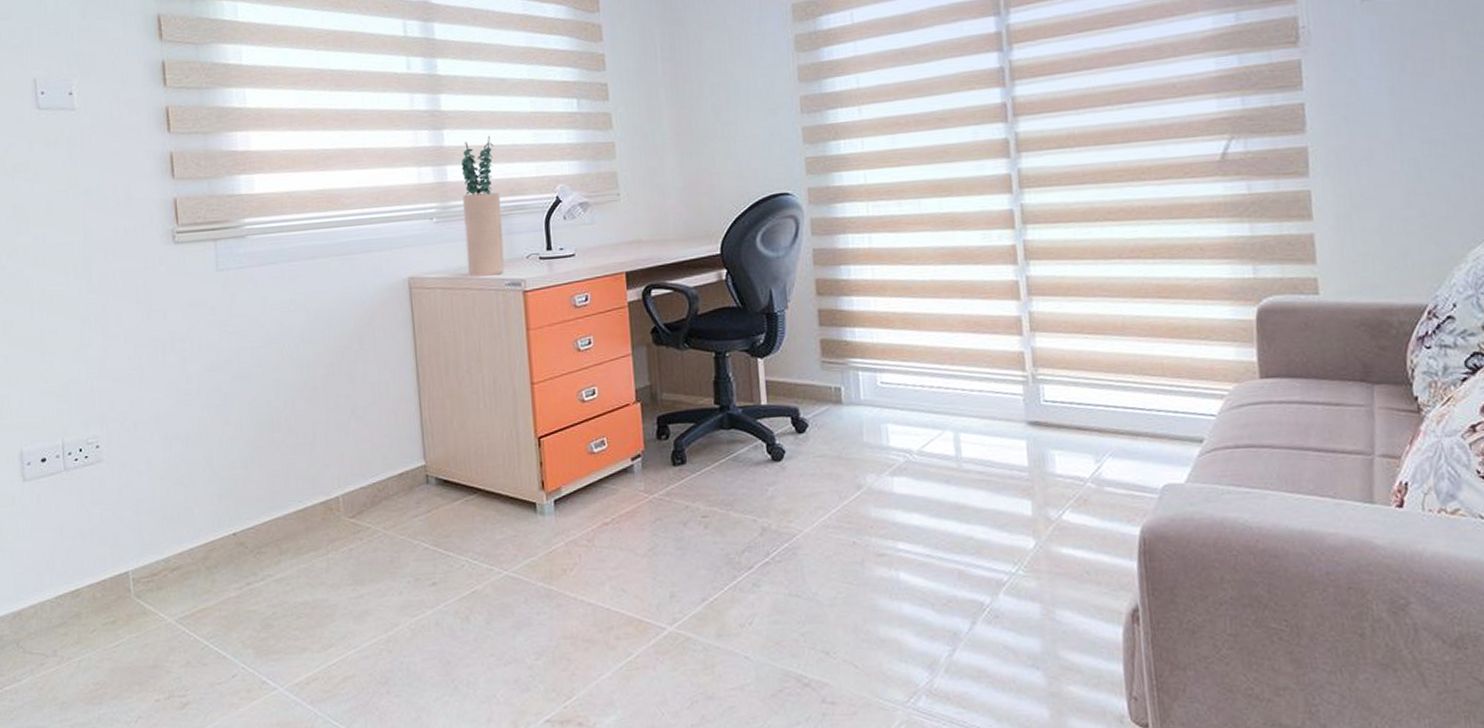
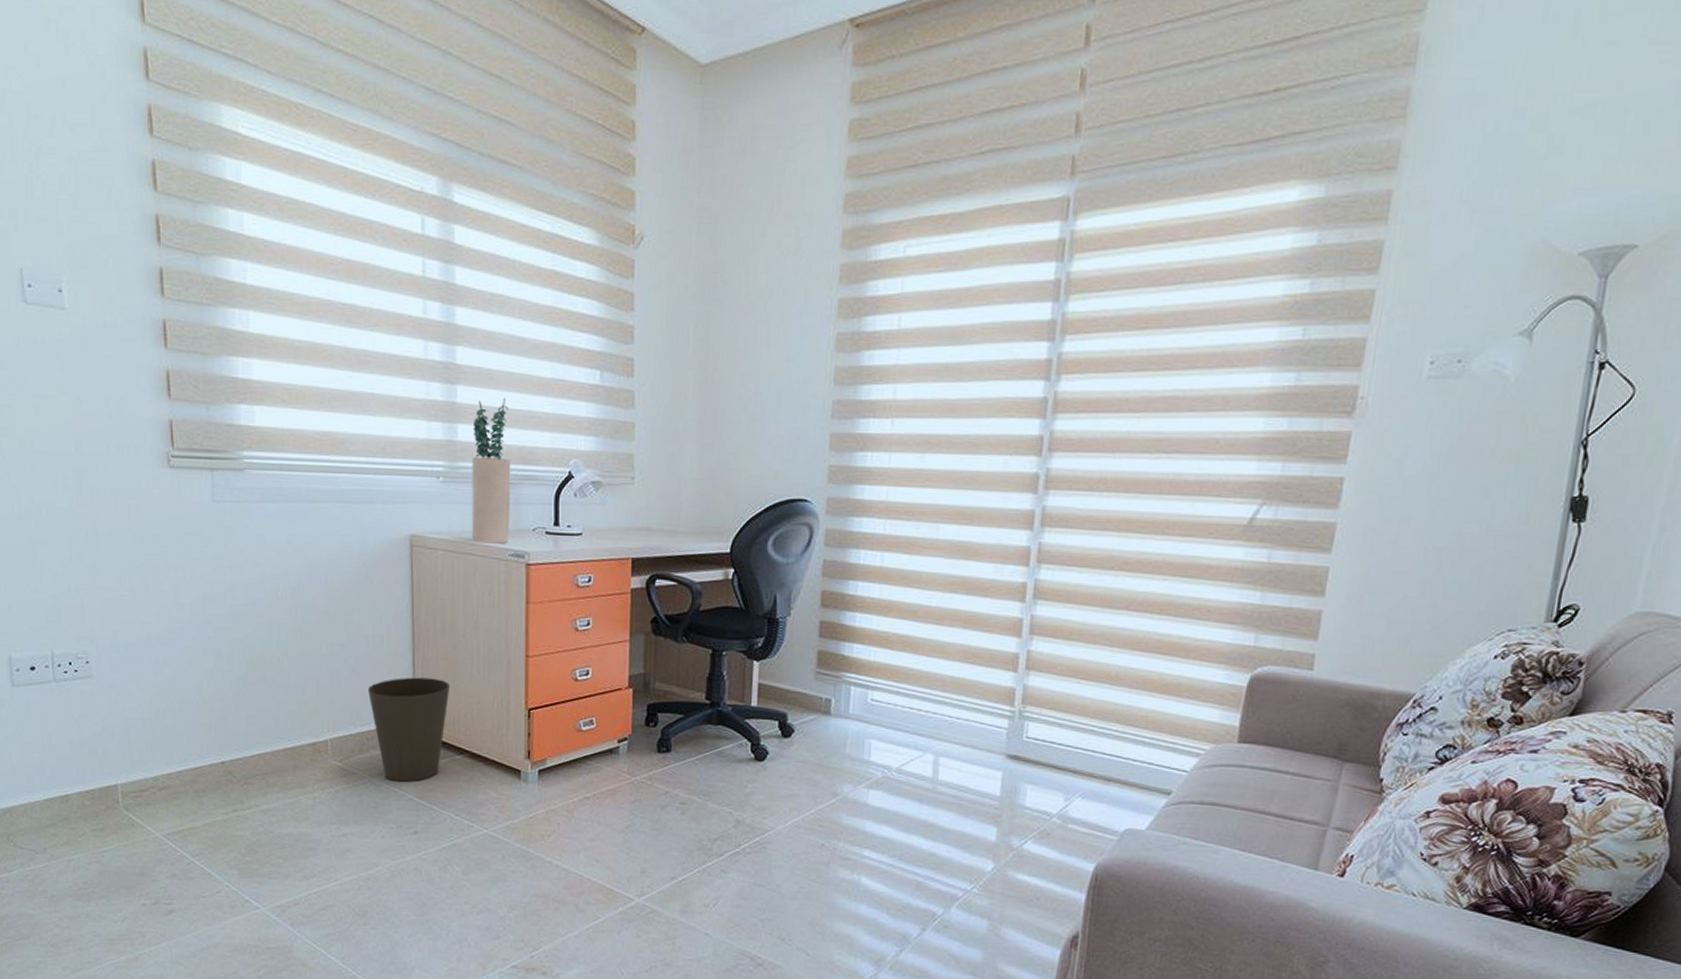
trash bin: none [377,418,459,531] -> present [368,677,451,782]

